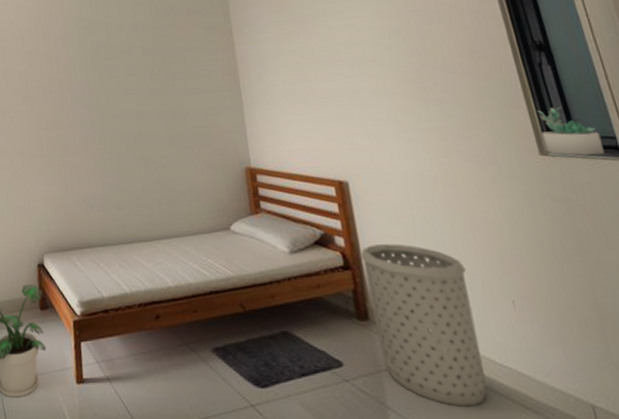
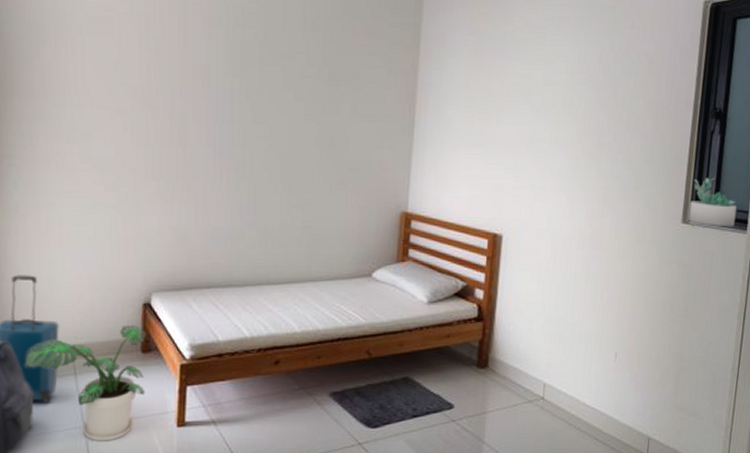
laundry basket: present [360,244,487,407] -> none [491,299,586,441]

